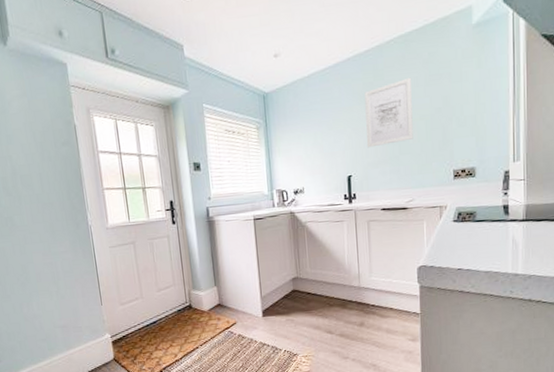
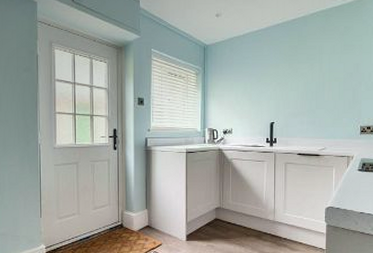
wall art: present [364,77,413,148] -> none [288,45,330,100]

